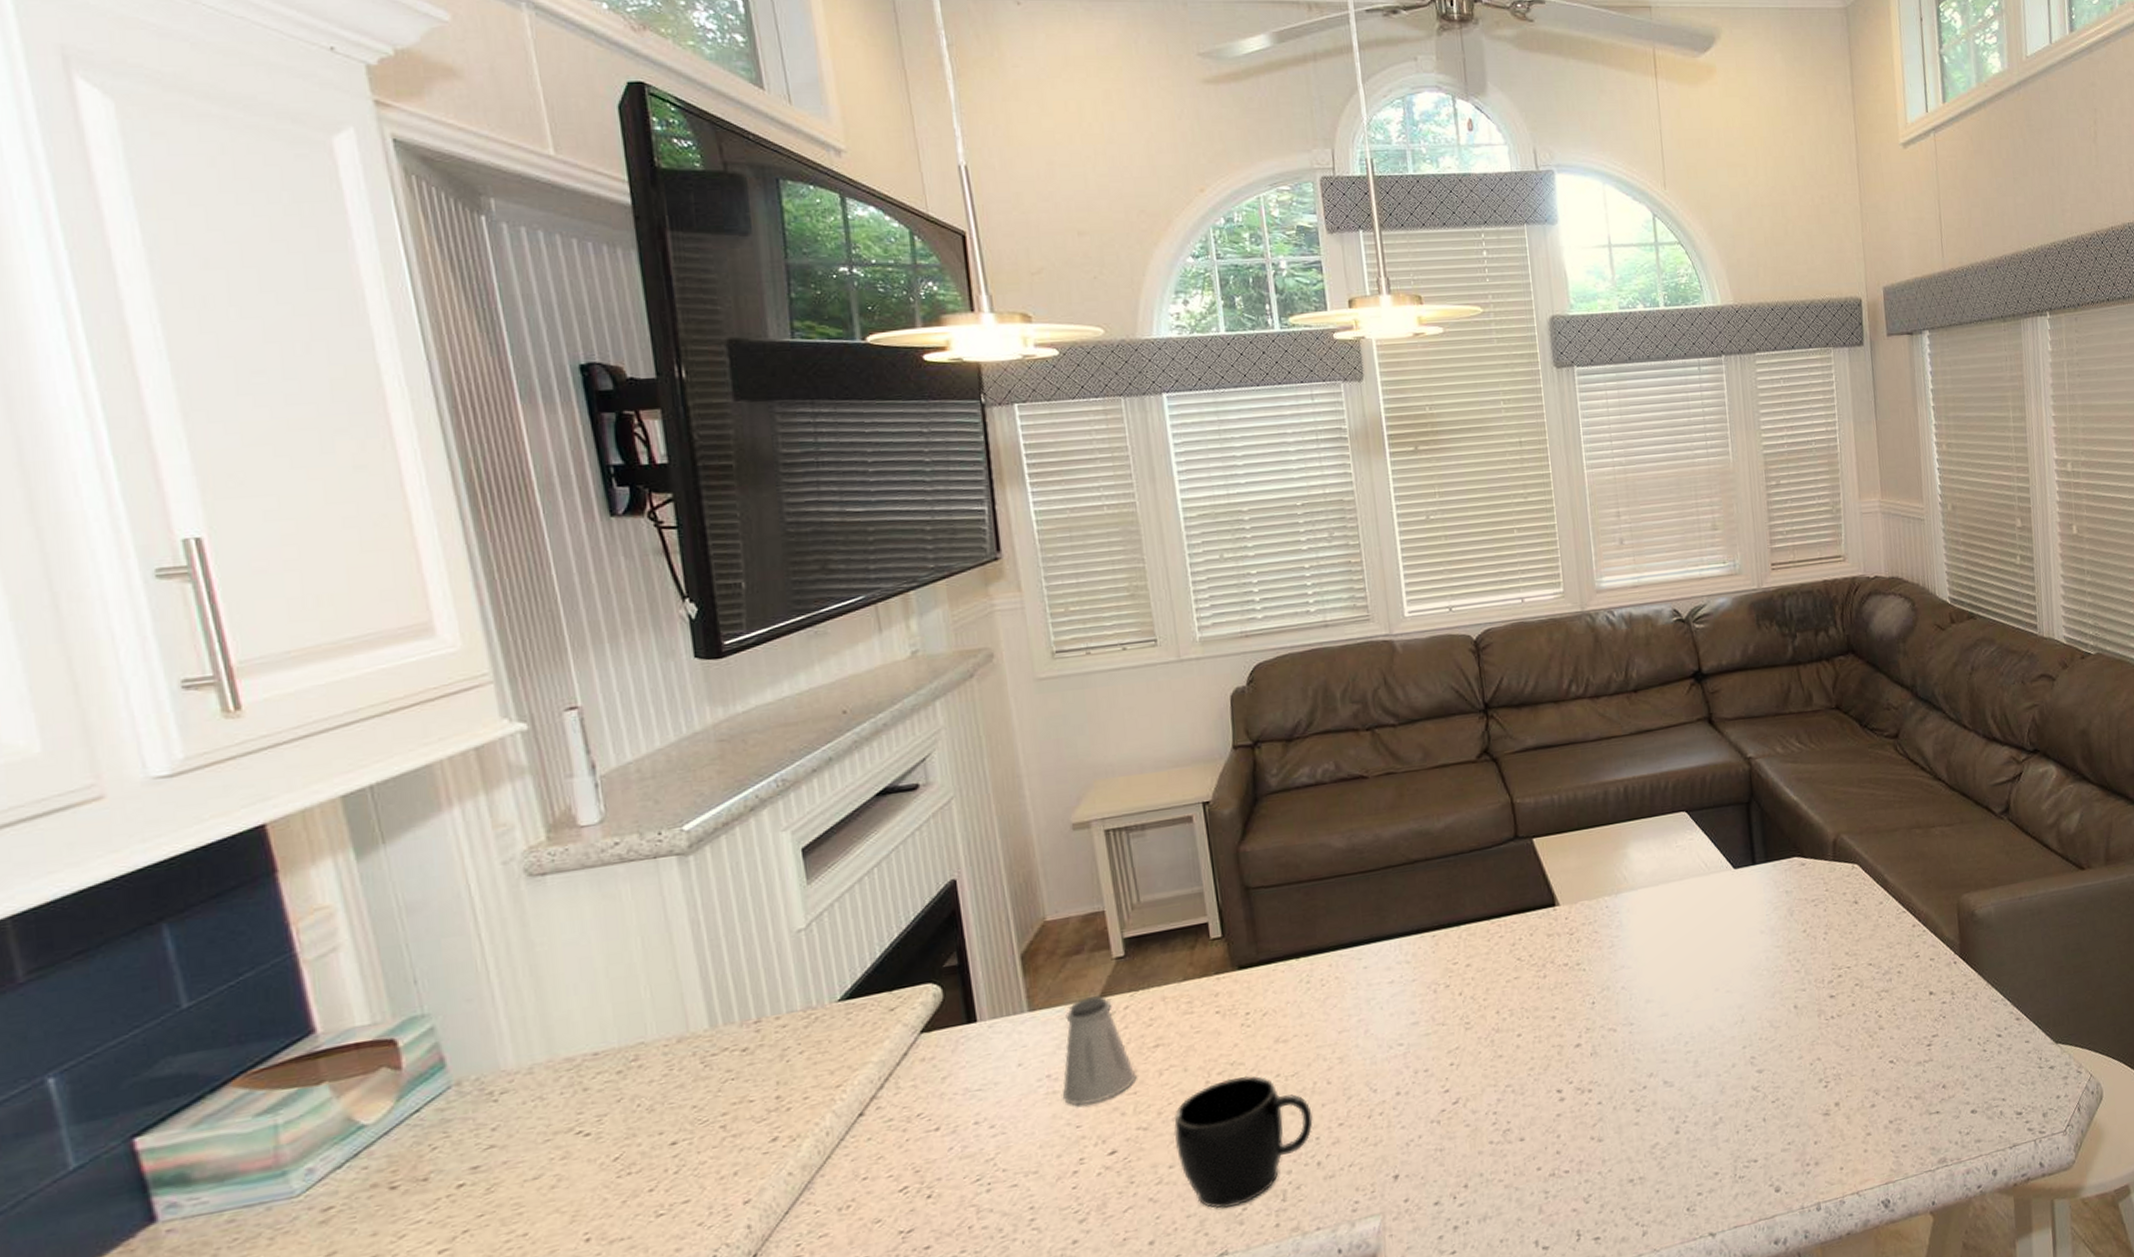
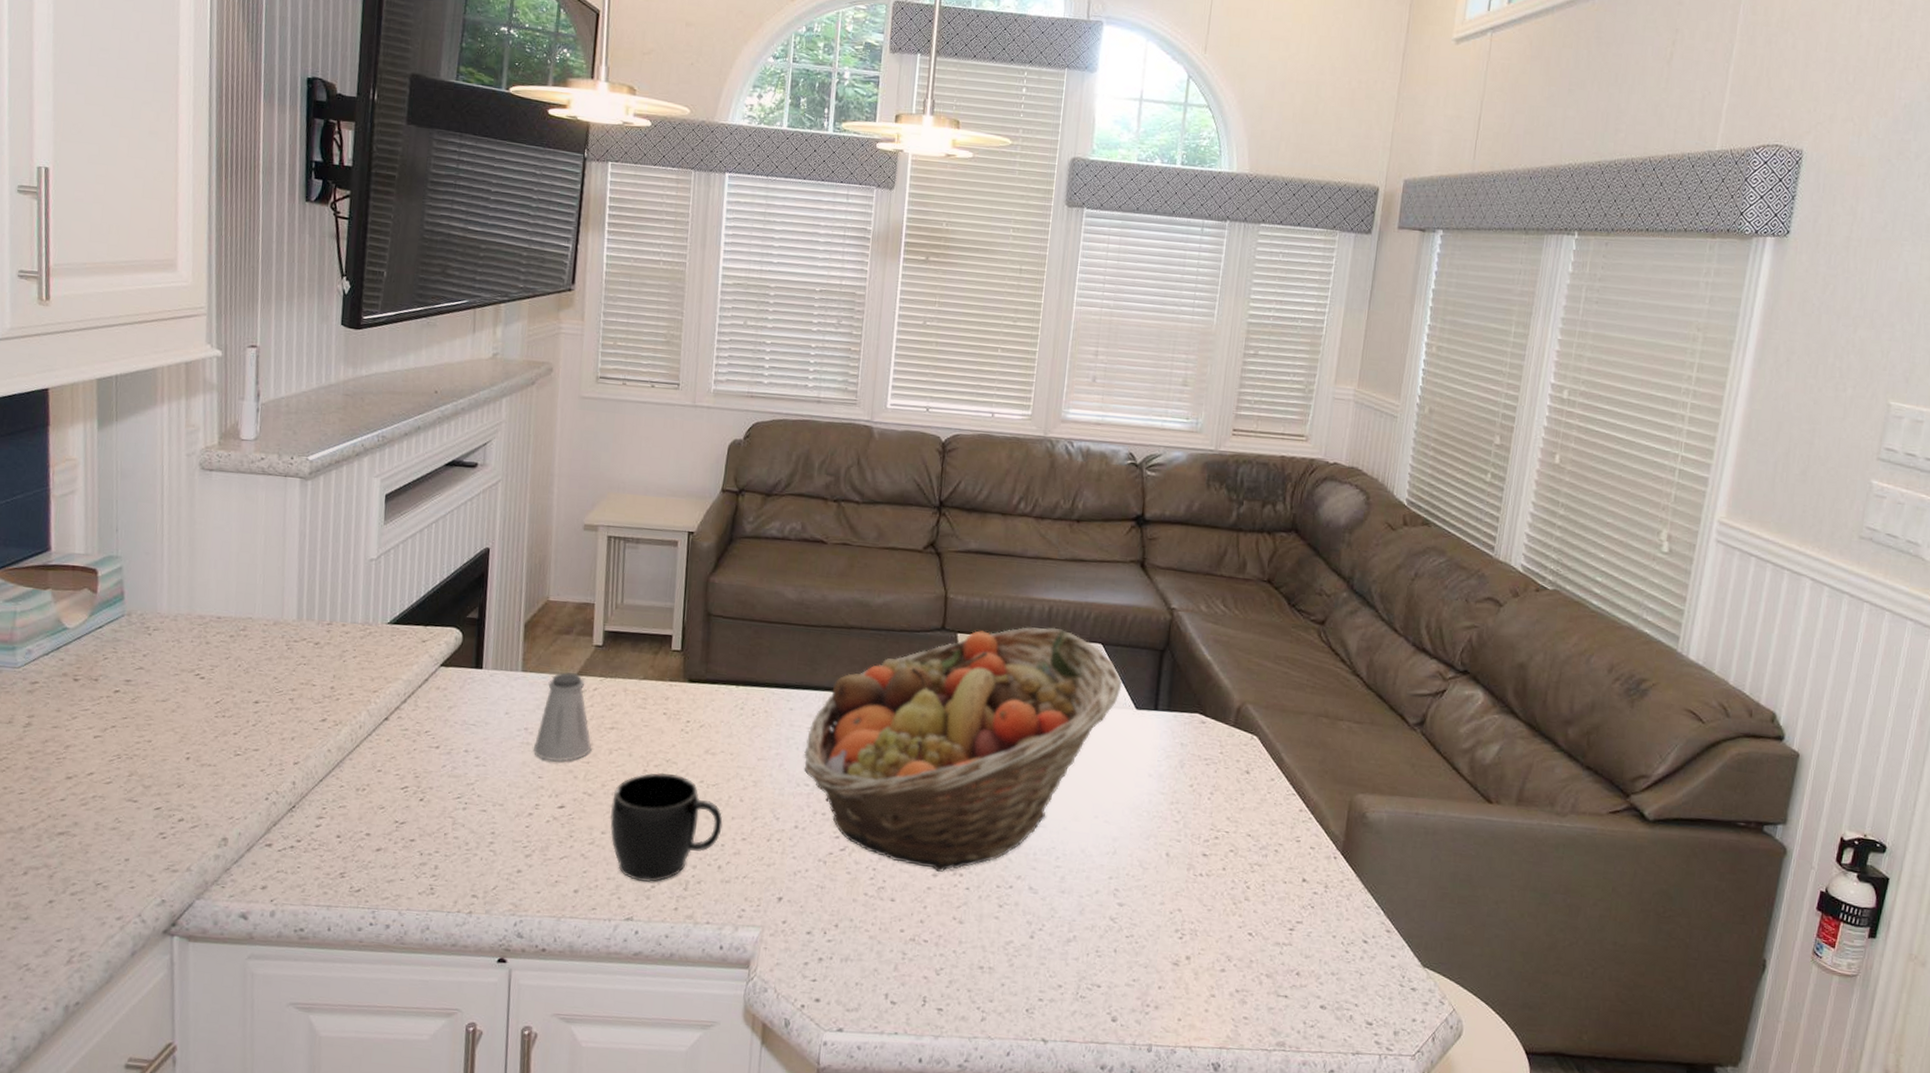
fruit basket: none [1390,806,1716,1098] -> present [804,627,1123,872]

